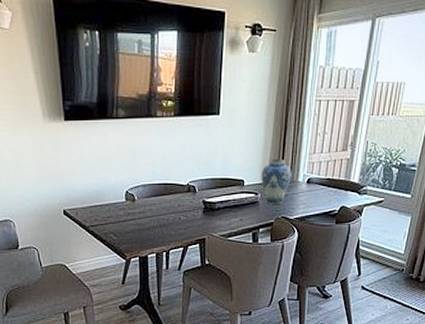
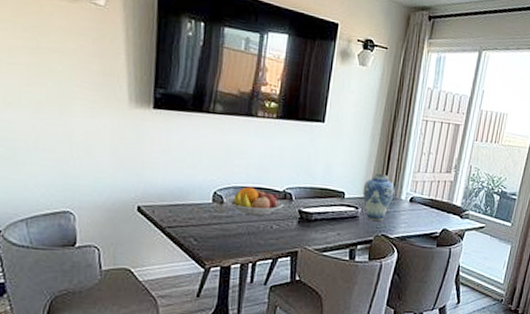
fruit bowl: none [135,184,189,210] -> present [224,187,284,216]

